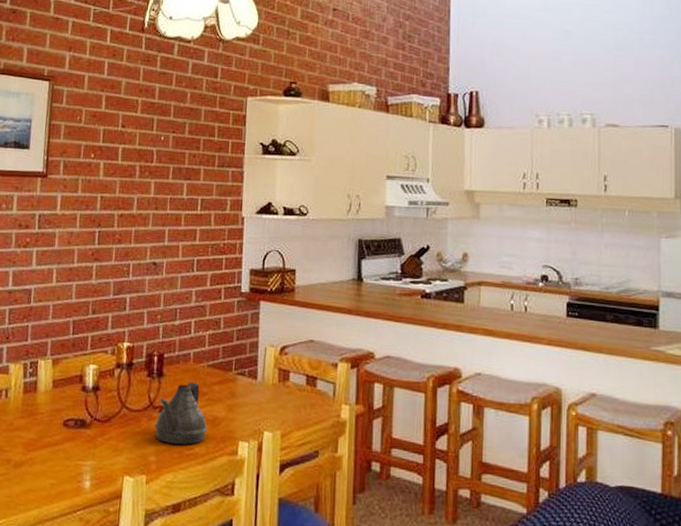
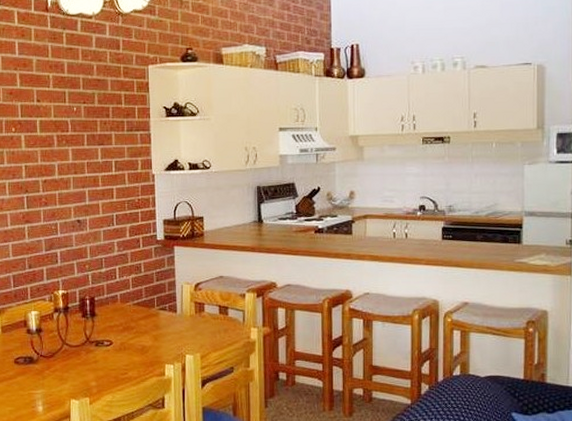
teapot: present [154,382,208,445] -> none [92,319,138,371]

